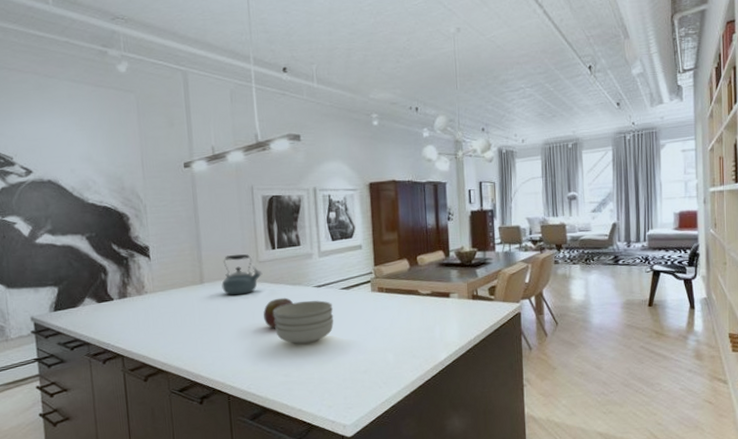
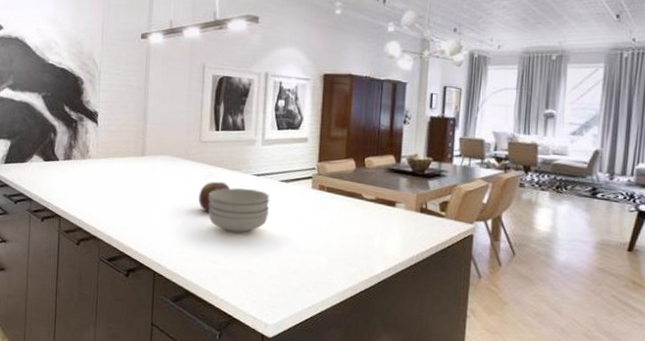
kettle: present [221,254,263,296] -> none [162,131,203,173]

